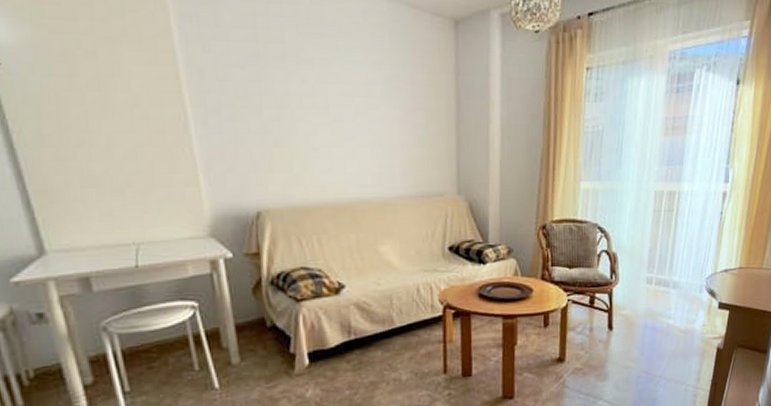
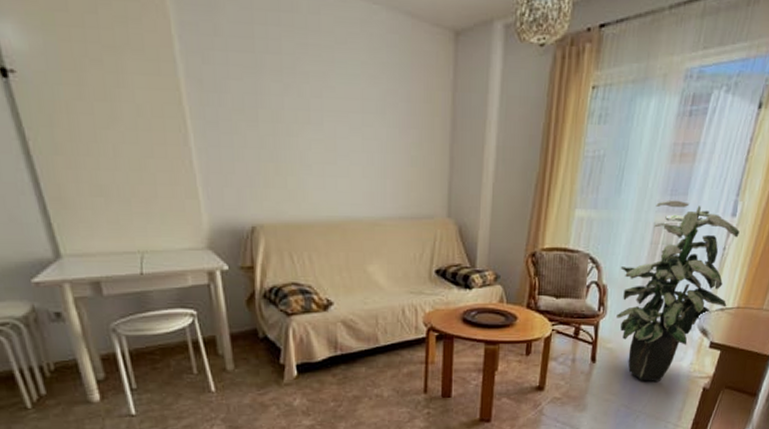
indoor plant: none [628,169,733,346] -> present [616,200,740,382]

